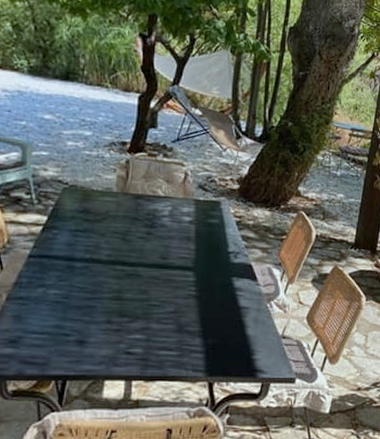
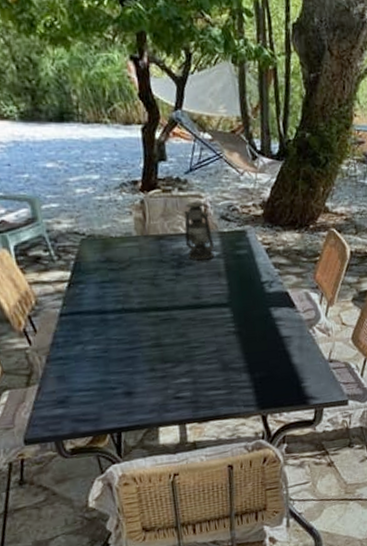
lantern: none [161,168,196,224] -> present [184,201,220,261]

